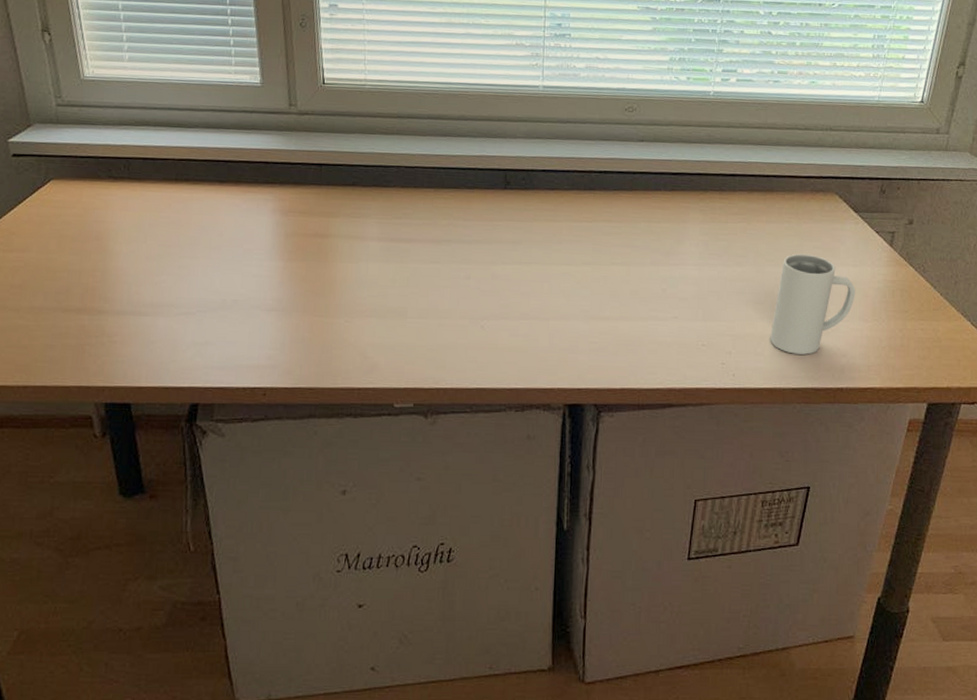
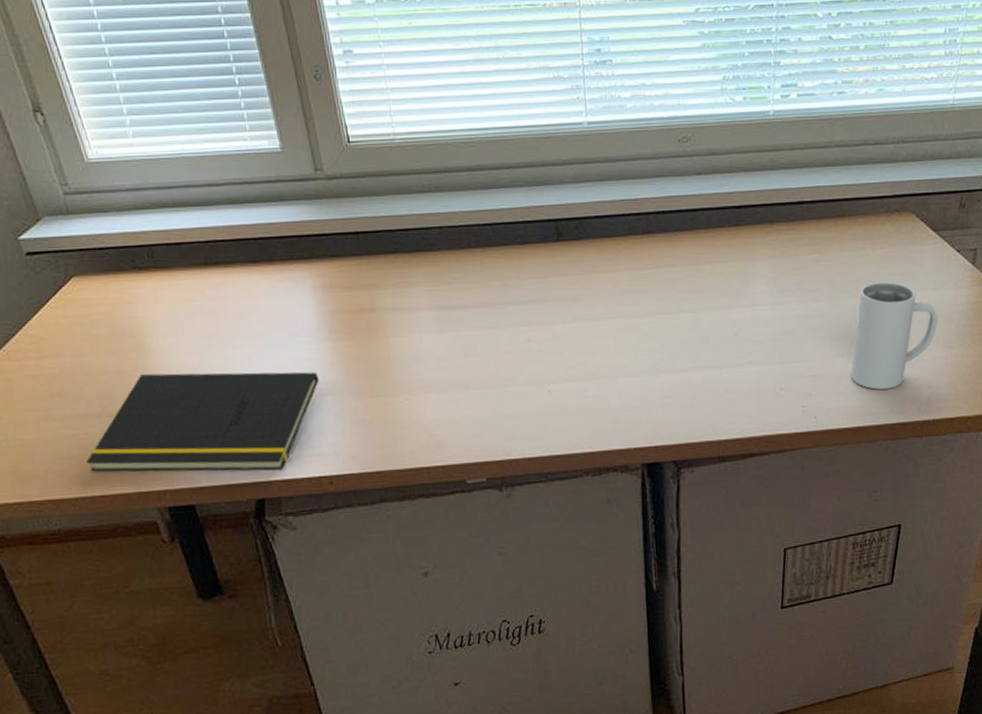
notepad: none [34,275,267,377] -> present [86,372,320,472]

